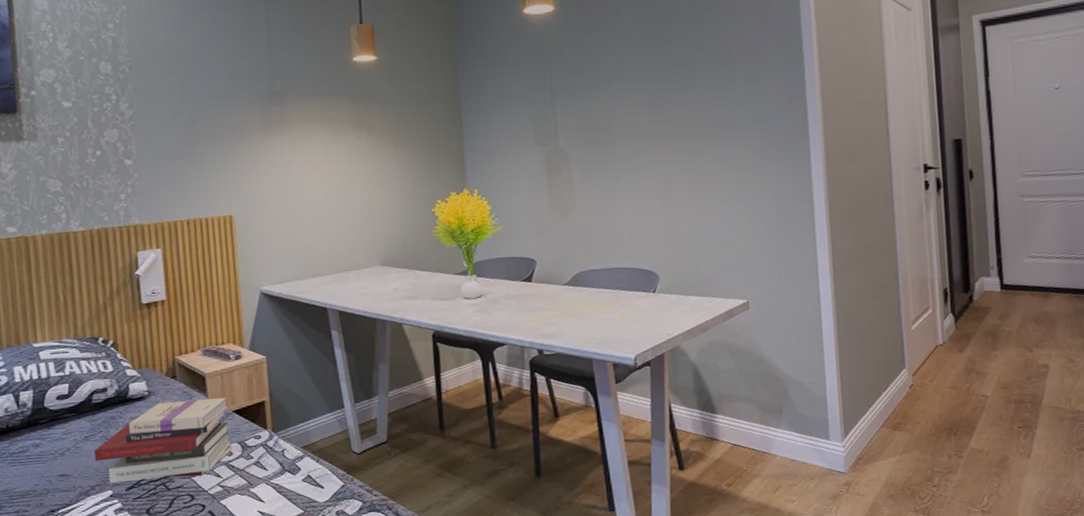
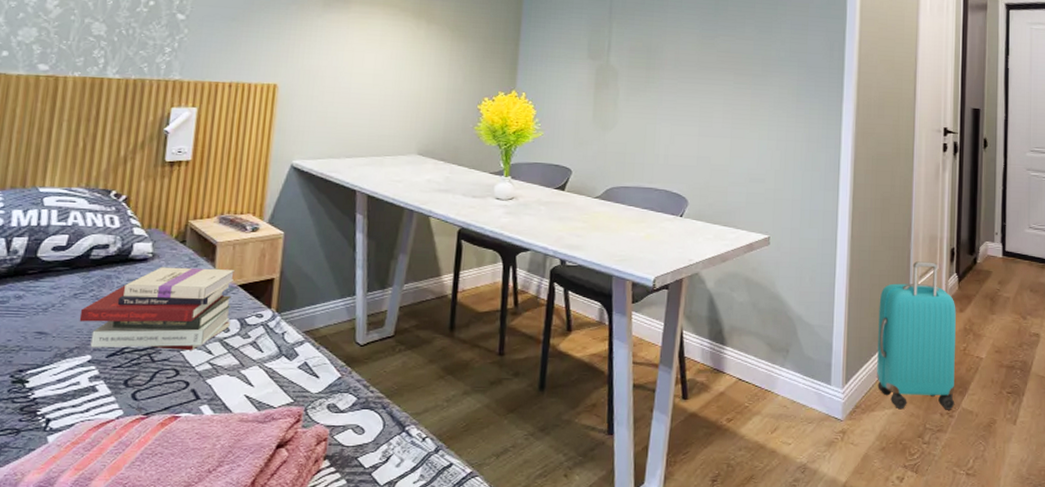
suitcase: none [871,305,963,456] -> present [877,261,956,410]

